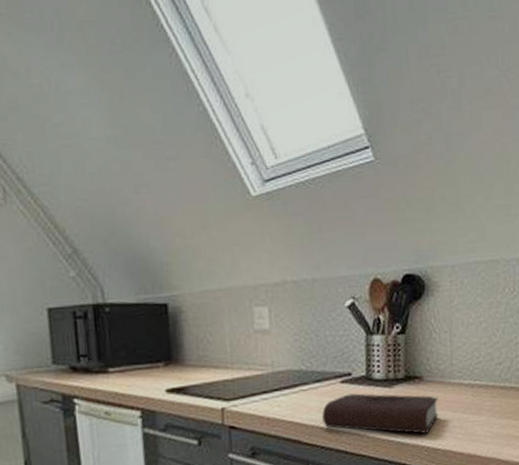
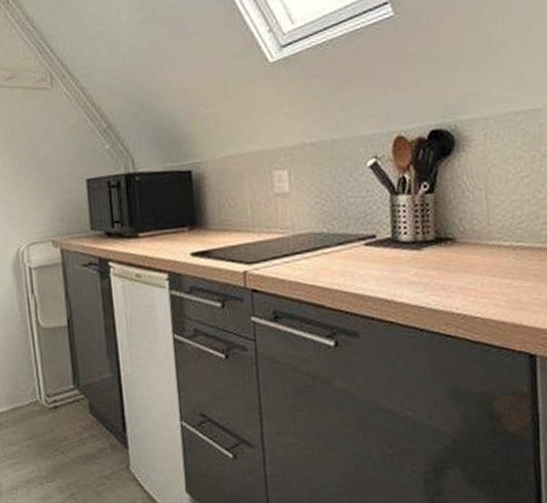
book: present [322,393,439,434] -> none [345,256,476,300]

